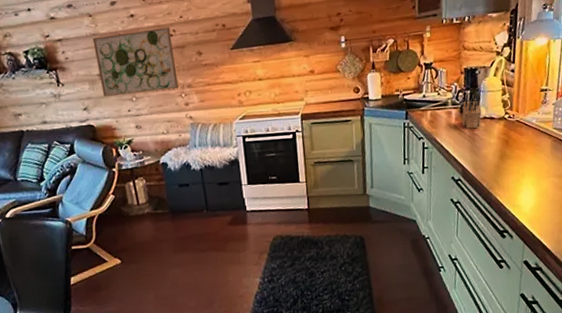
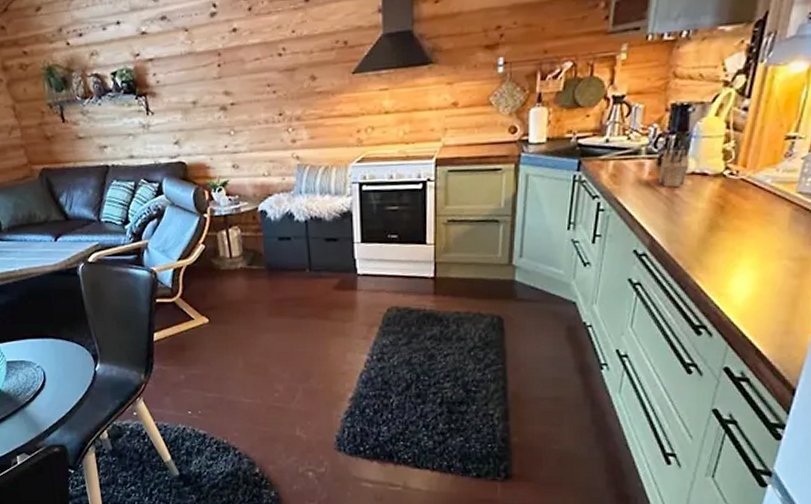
wall art: present [92,27,179,96] -> none [188,45,285,128]

